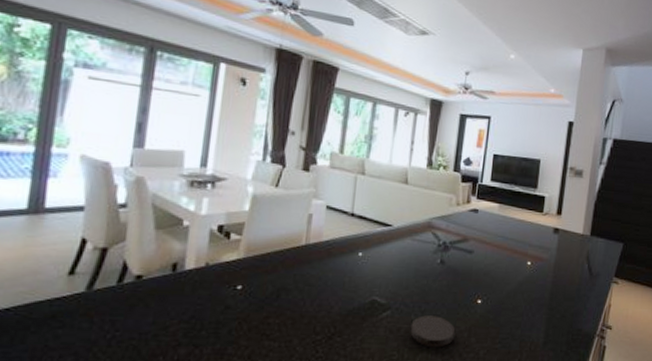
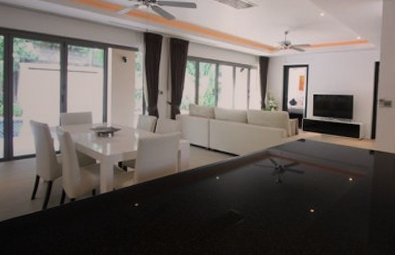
coaster: present [410,315,455,348] -> none [260,222,294,246]

